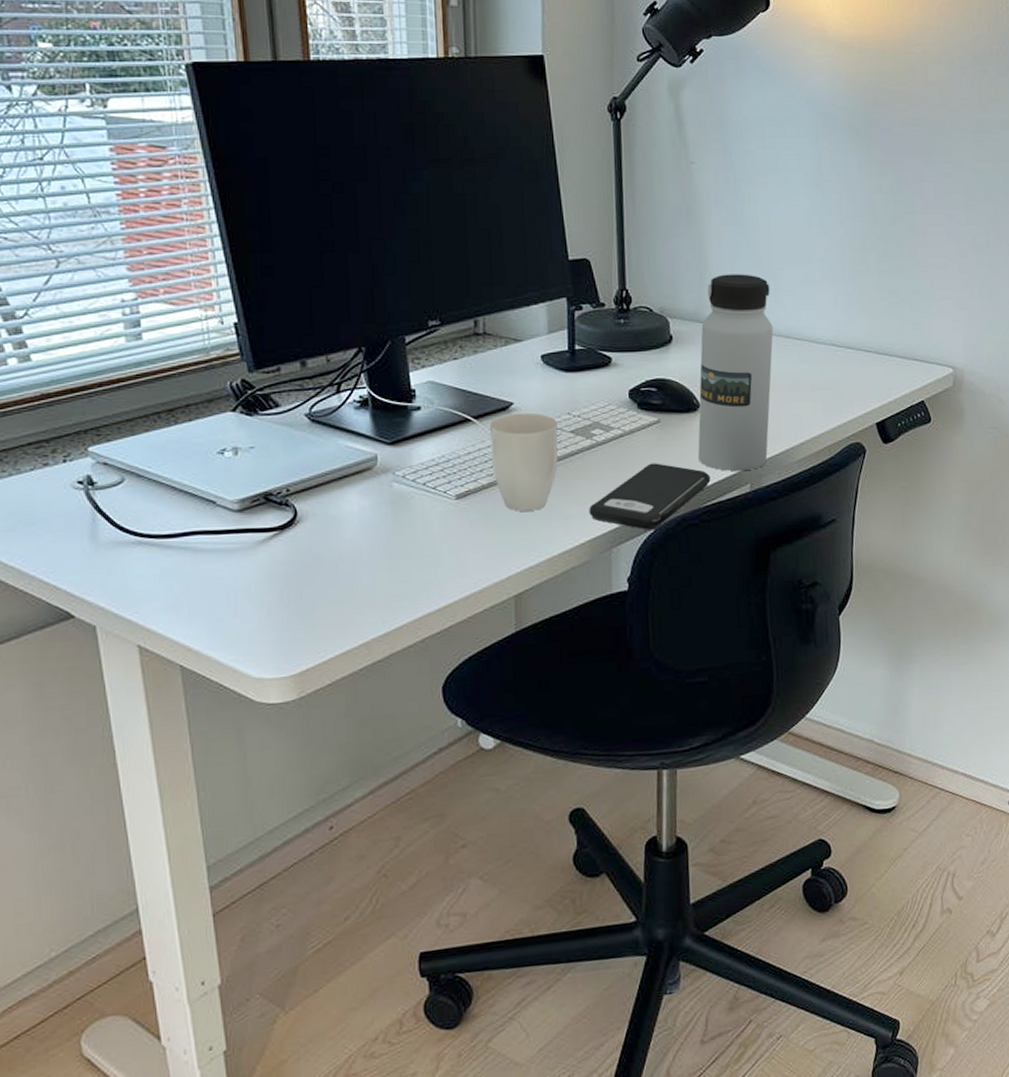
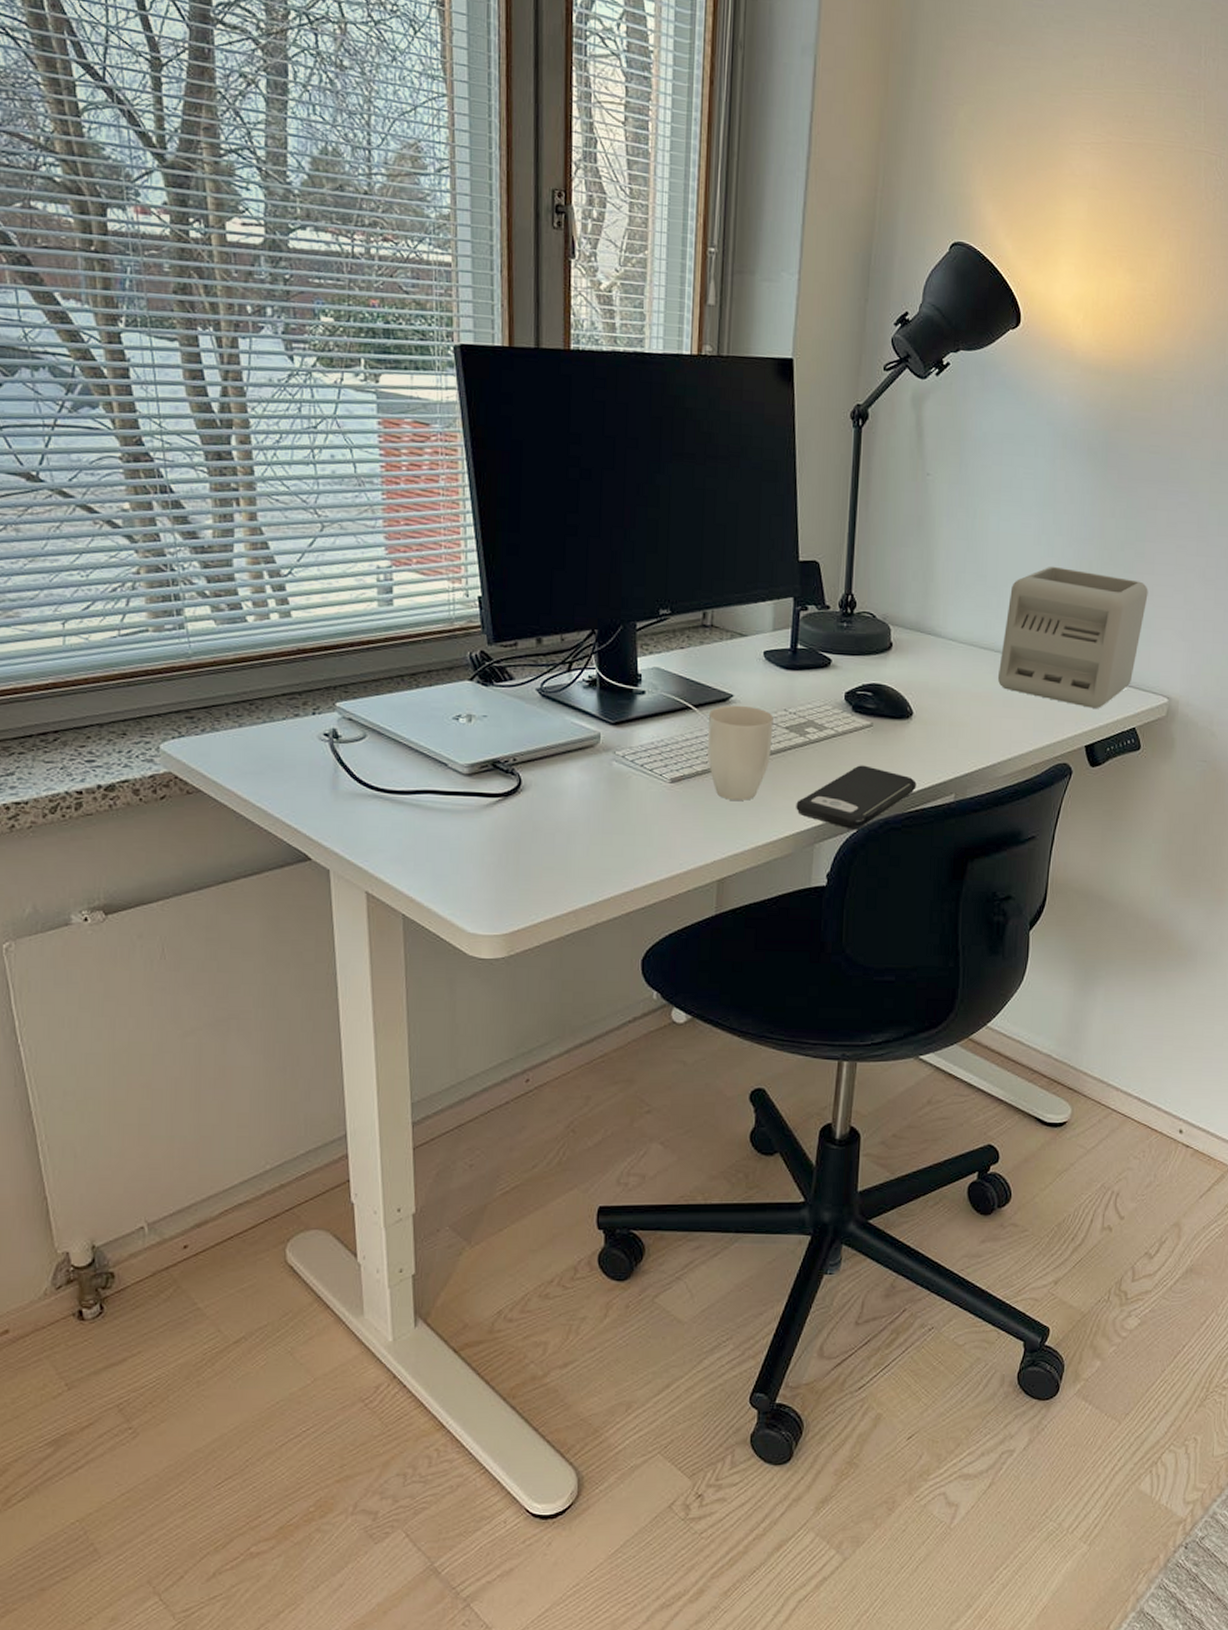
water bottle: present [698,274,773,472] -> none [907,586,994,781]
desk organizer: none [782,245,923,385] -> present [998,566,1148,708]

